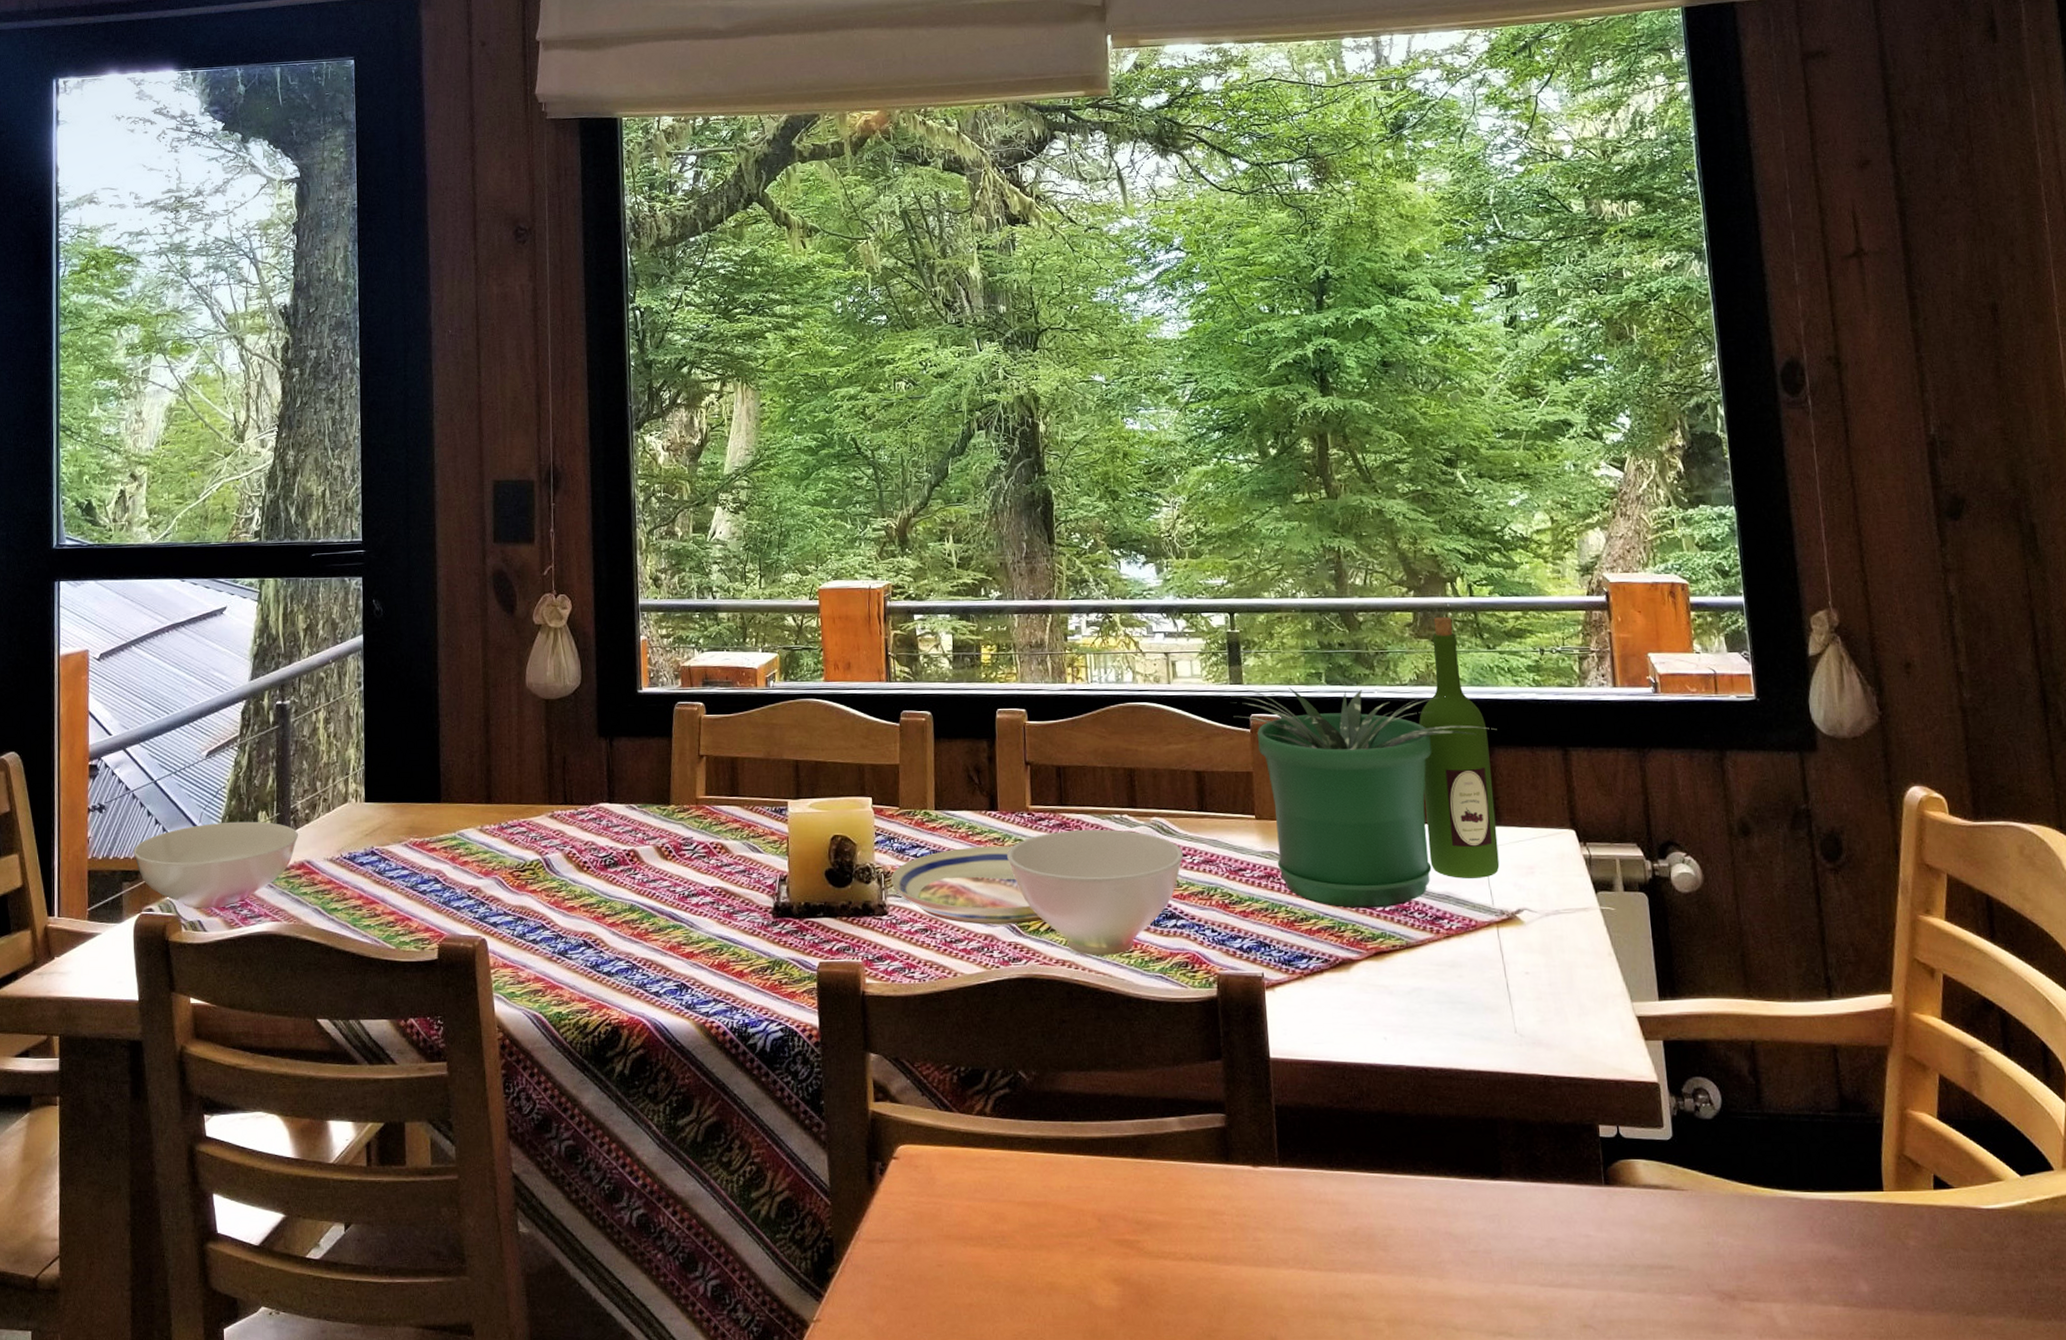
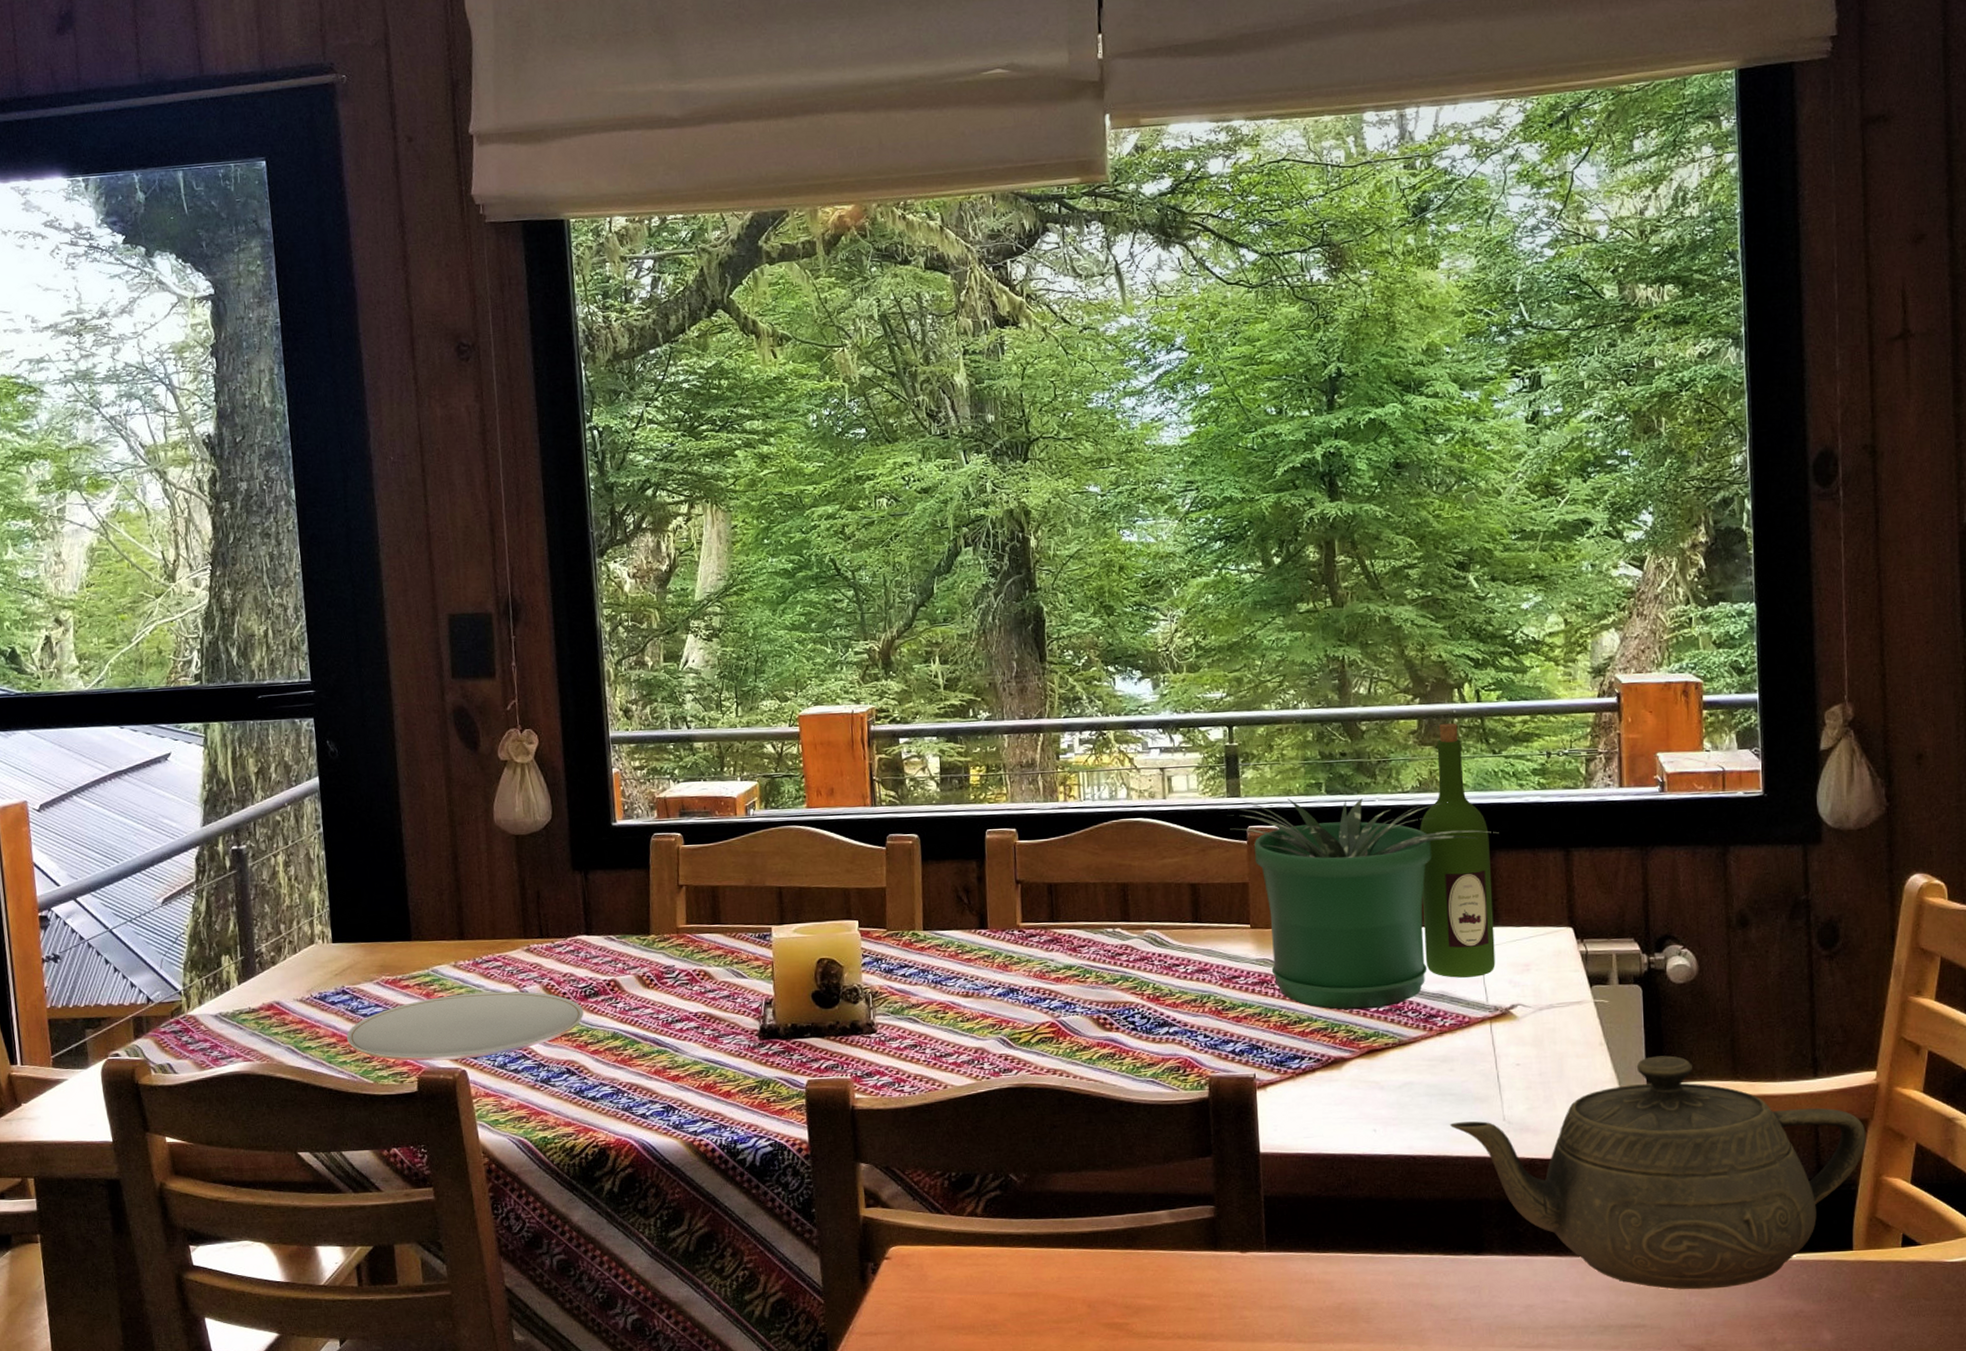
bowl: present [133,821,299,909] -> none [93,965,266,1052]
plate: none [372,858,604,928] -> present [346,991,584,1062]
plate: present [891,846,1043,925] -> none [879,962,1034,1039]
bowl: present [1006,829,1184,955] -> none [996,943,1177,1064]
teapot: none [1460,969,1888,1229] -> present [1449,1055,1866,1290]

